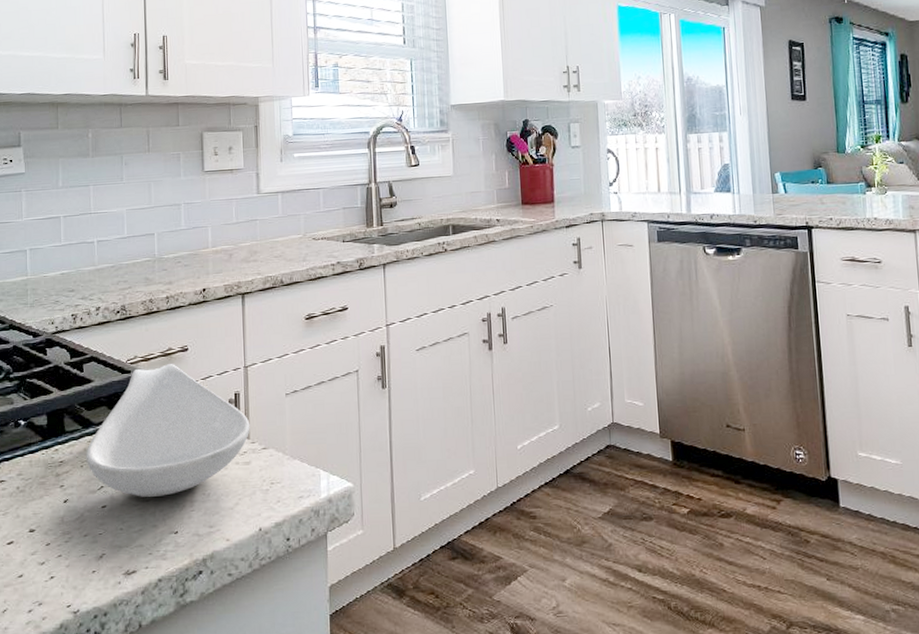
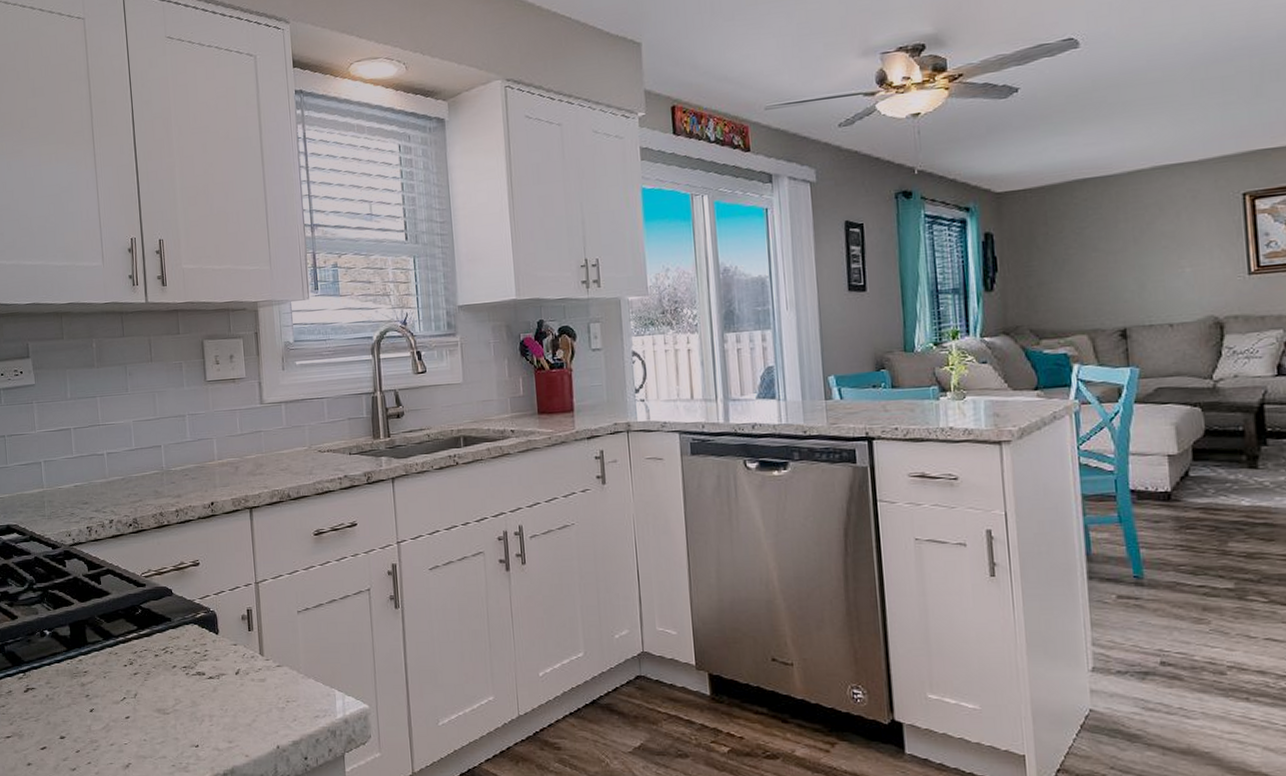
spoon rest: present [86,364,250,497] -> none [108,578,264,710]

